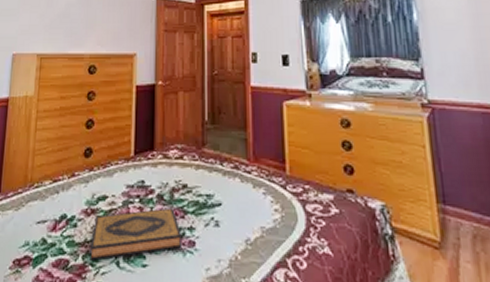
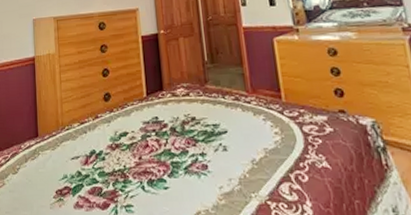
hardback book: present [90,208,181,261] -> none [118,138,196,187]

